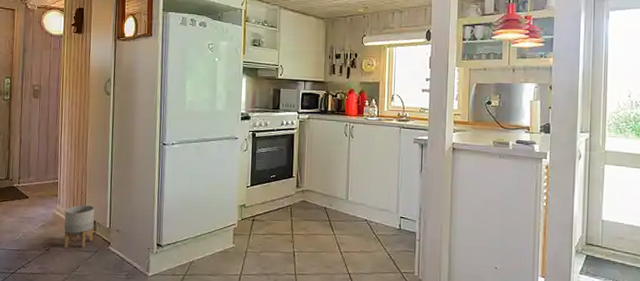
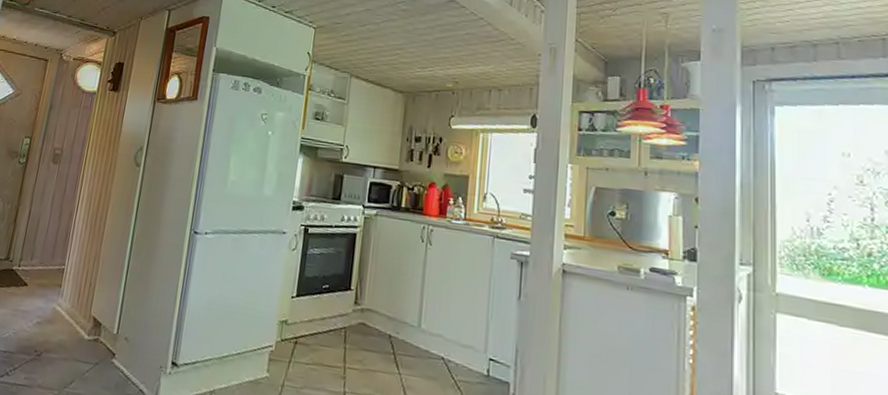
planter: present [64,205,95,247] -> none [58,300,103,357]

